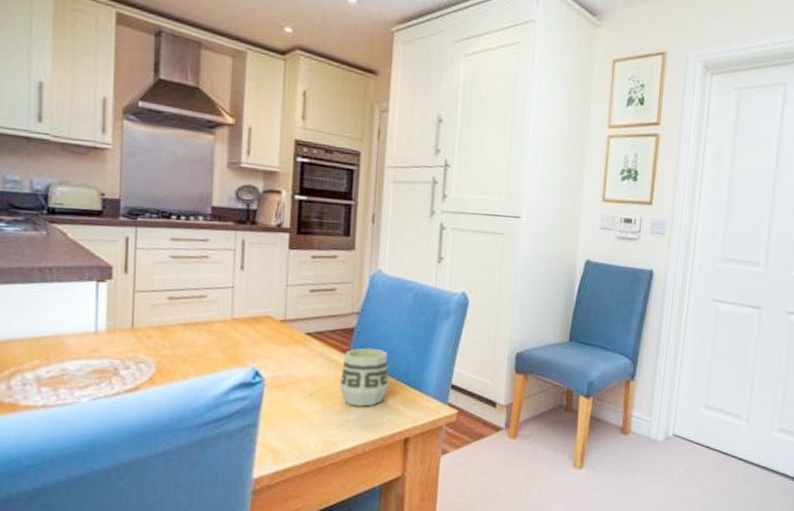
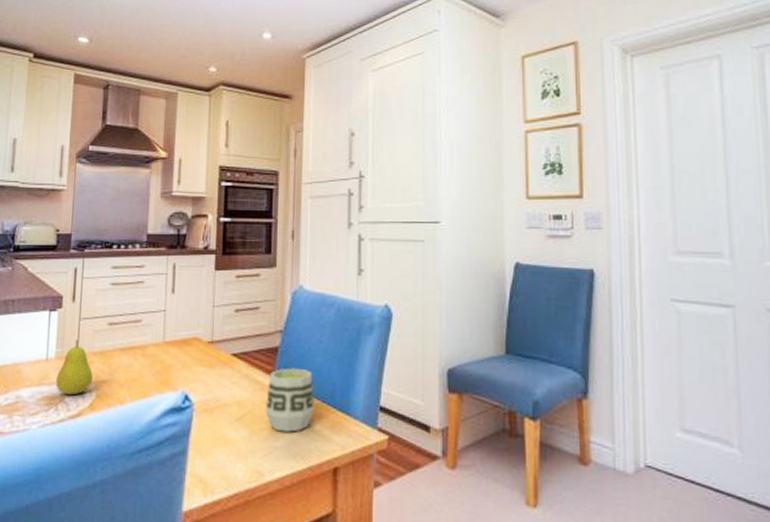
fruit: none [108,313,152,369] -> present [55,340,93,396]

